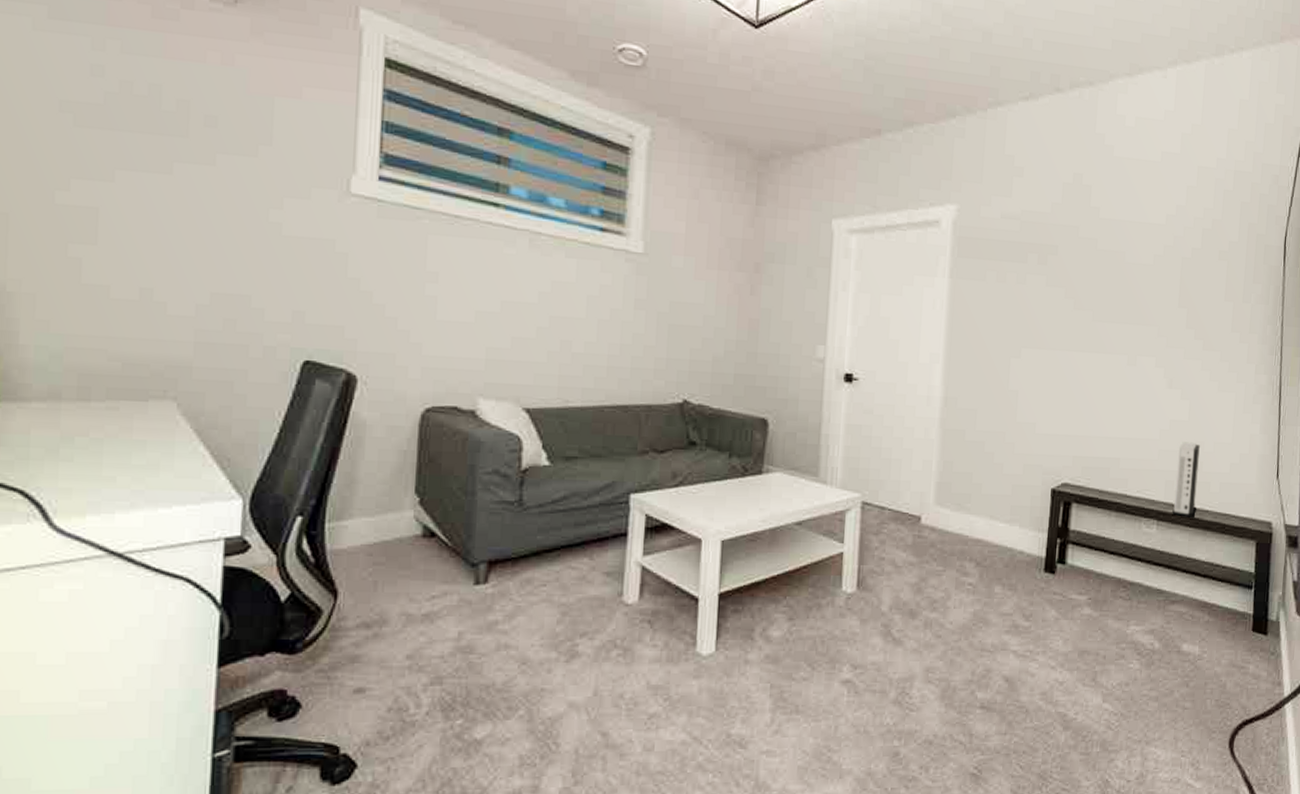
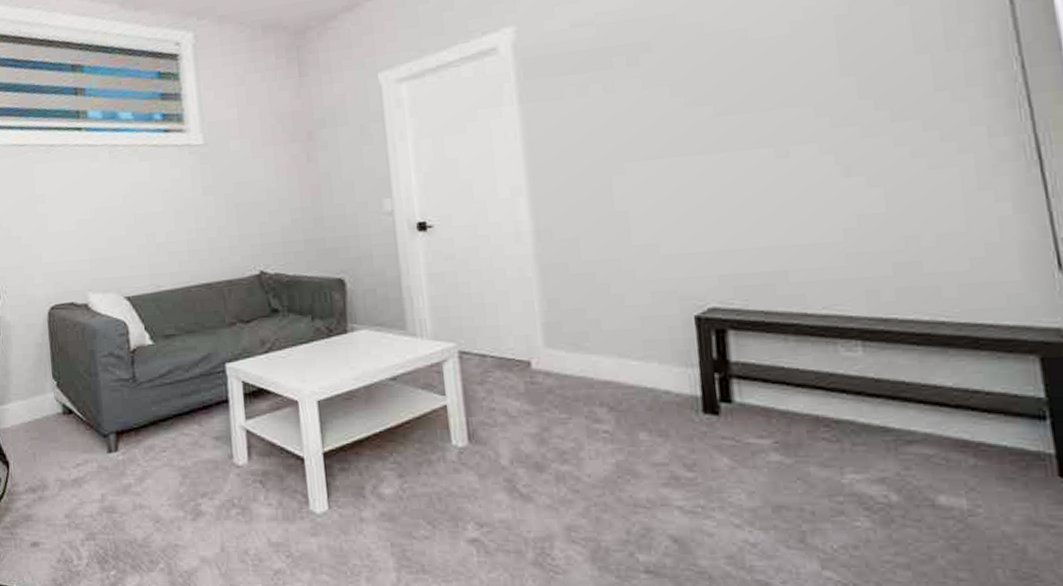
video game console: present [1172,442,1201,518] -> none [878,238,924,333]

